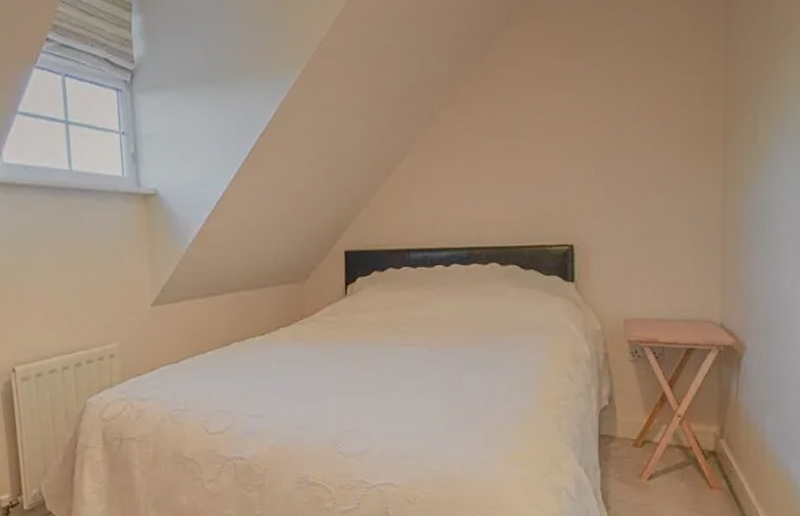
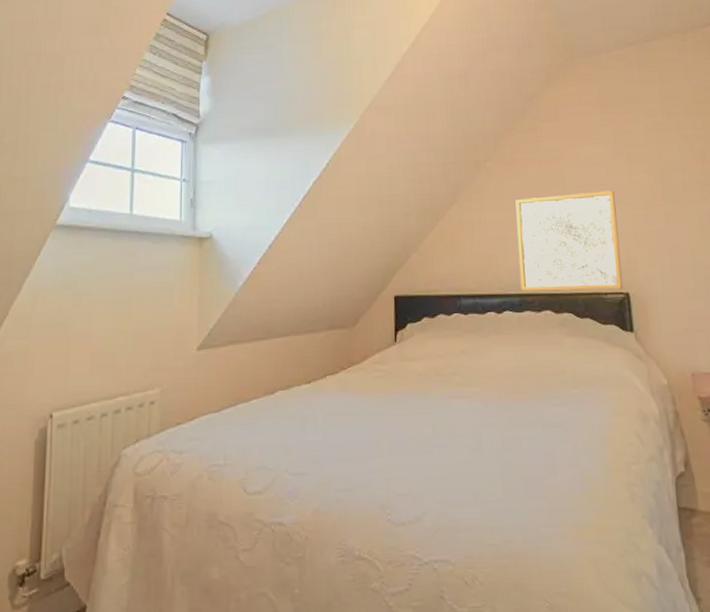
wall art: none [468,142,569,244] -> present [515,190,623,291]

